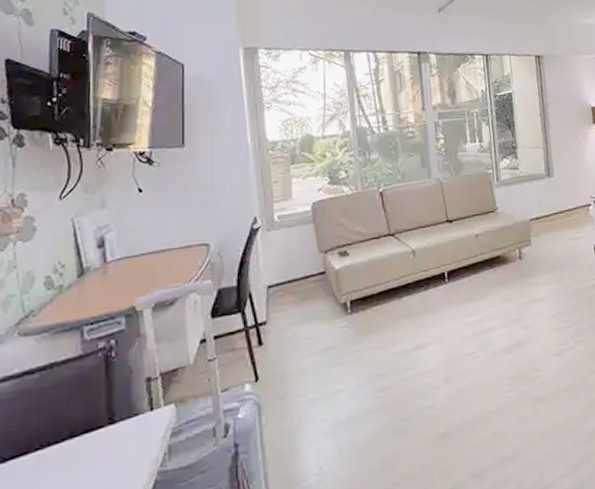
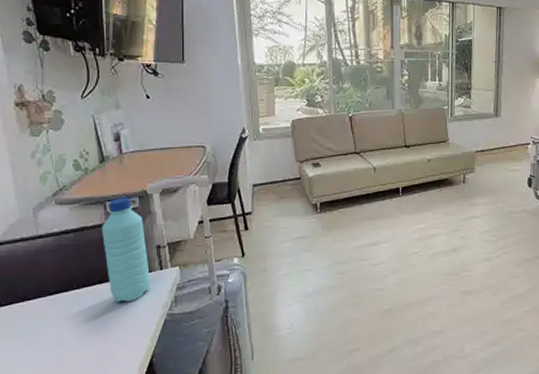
water bottle: none [76,317,137,464] -> present [102,197,150,303]

